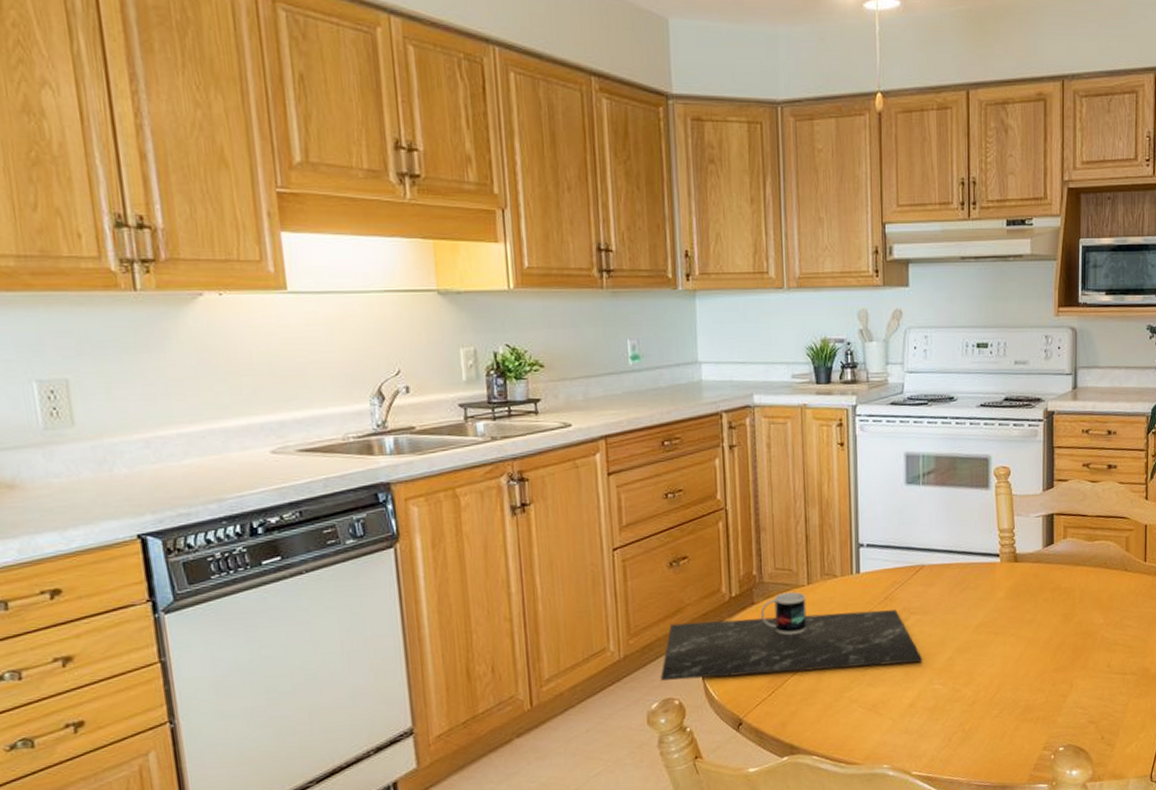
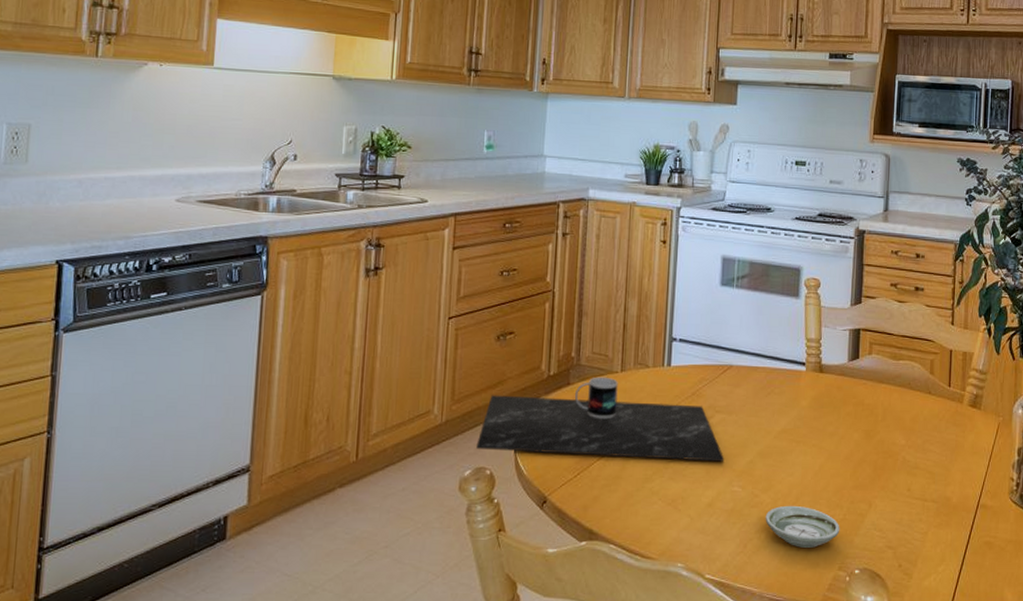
saucer: none [968,694,1043,734] -> present [765,505,840,548]

